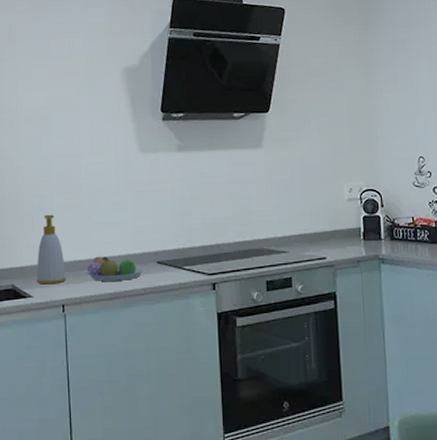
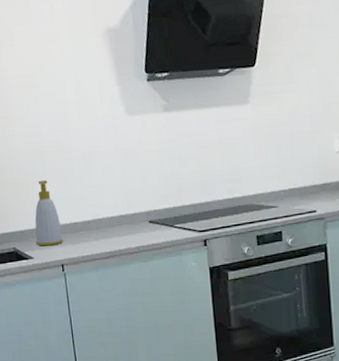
fruit bowl: present [86,256,146,281] -> none [82,217,138,242]

